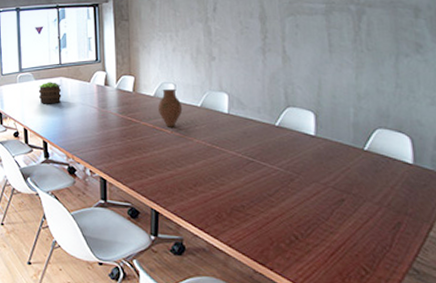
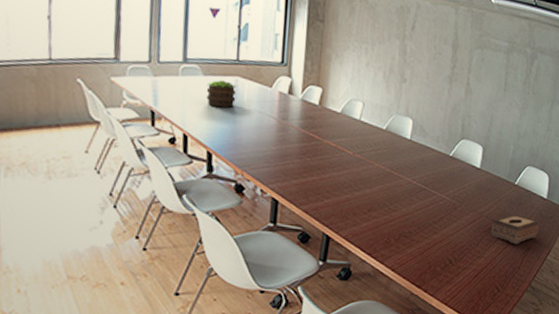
vase: present [157,88,183,127] -> none [342,106,368,149]
tissue box: none [342,183,410,219] -> present [491,213,539,245]

